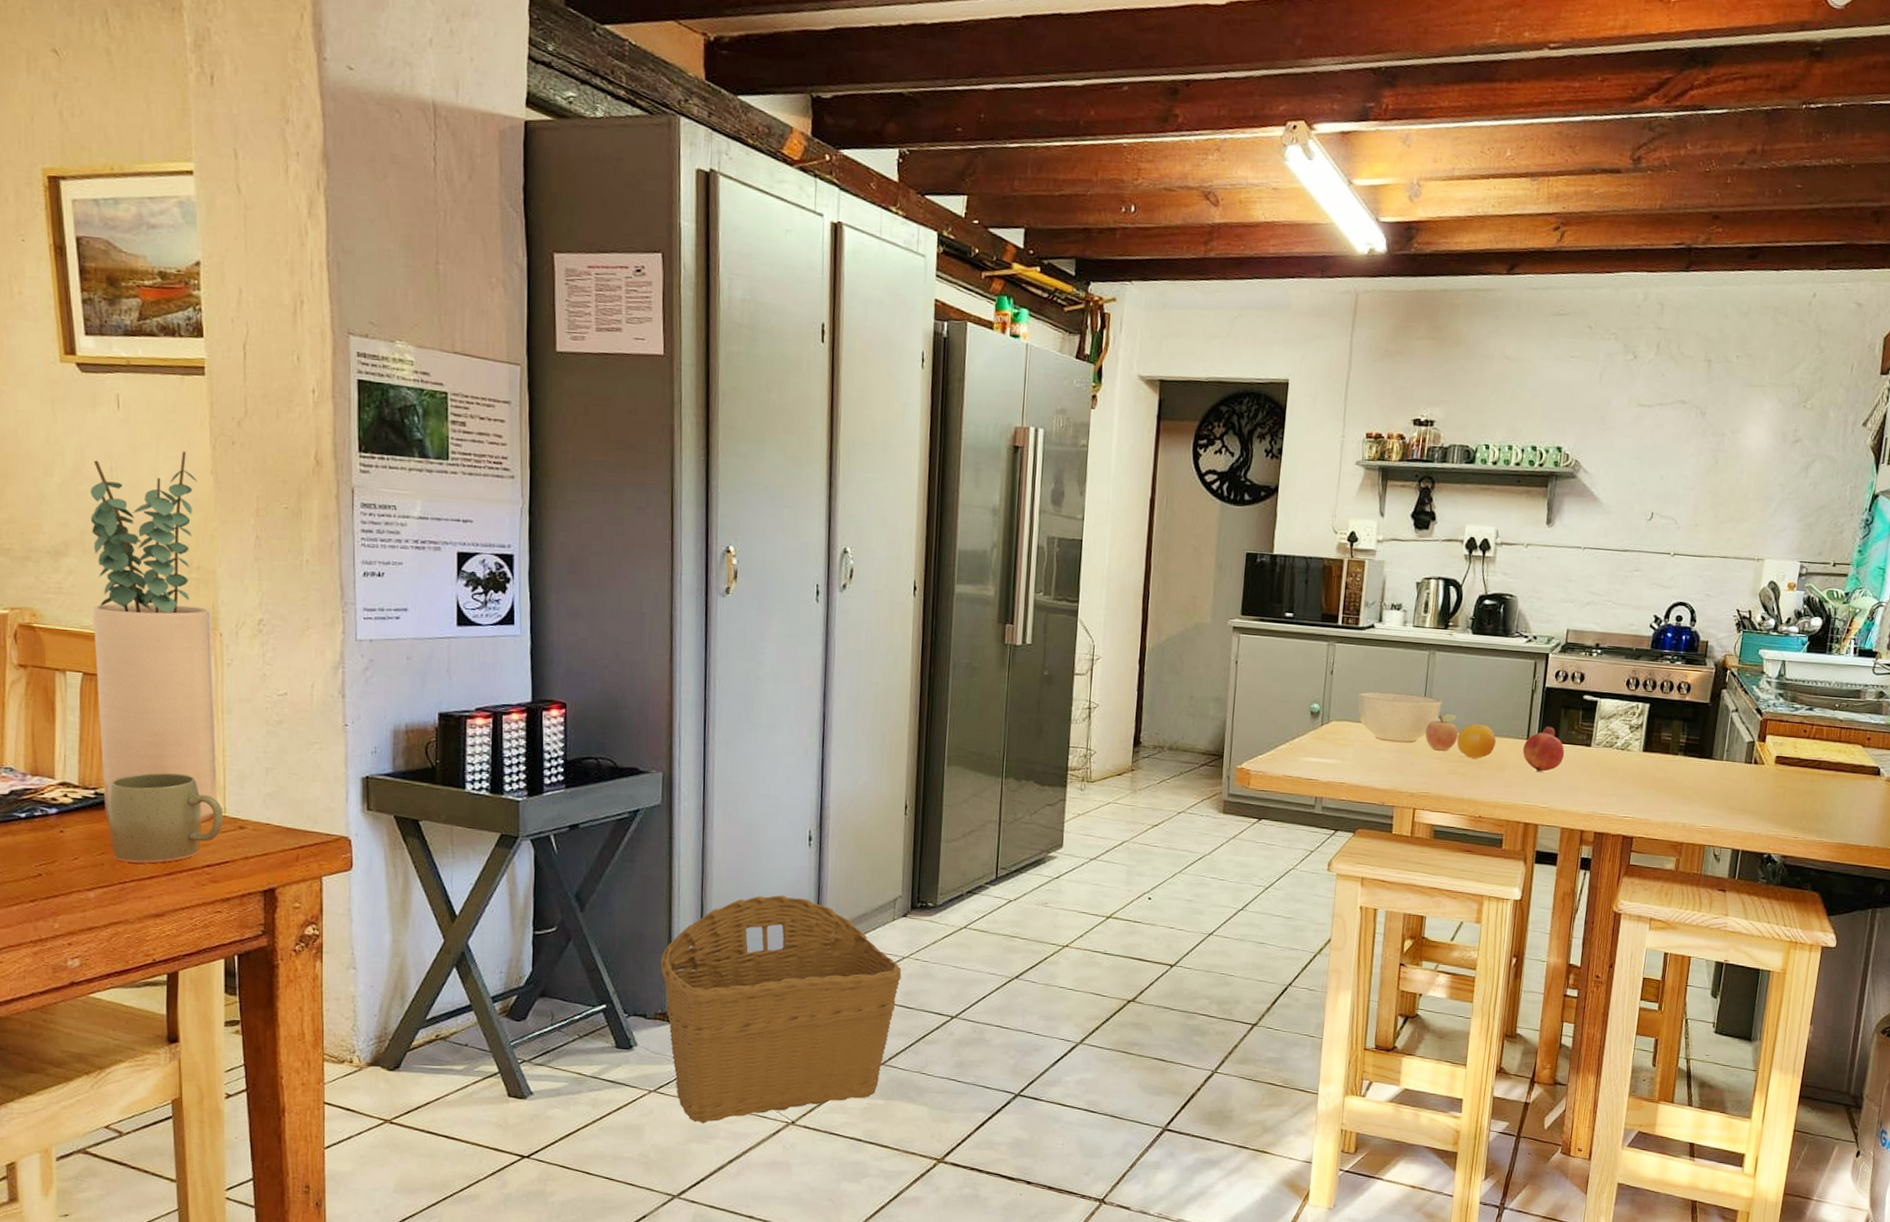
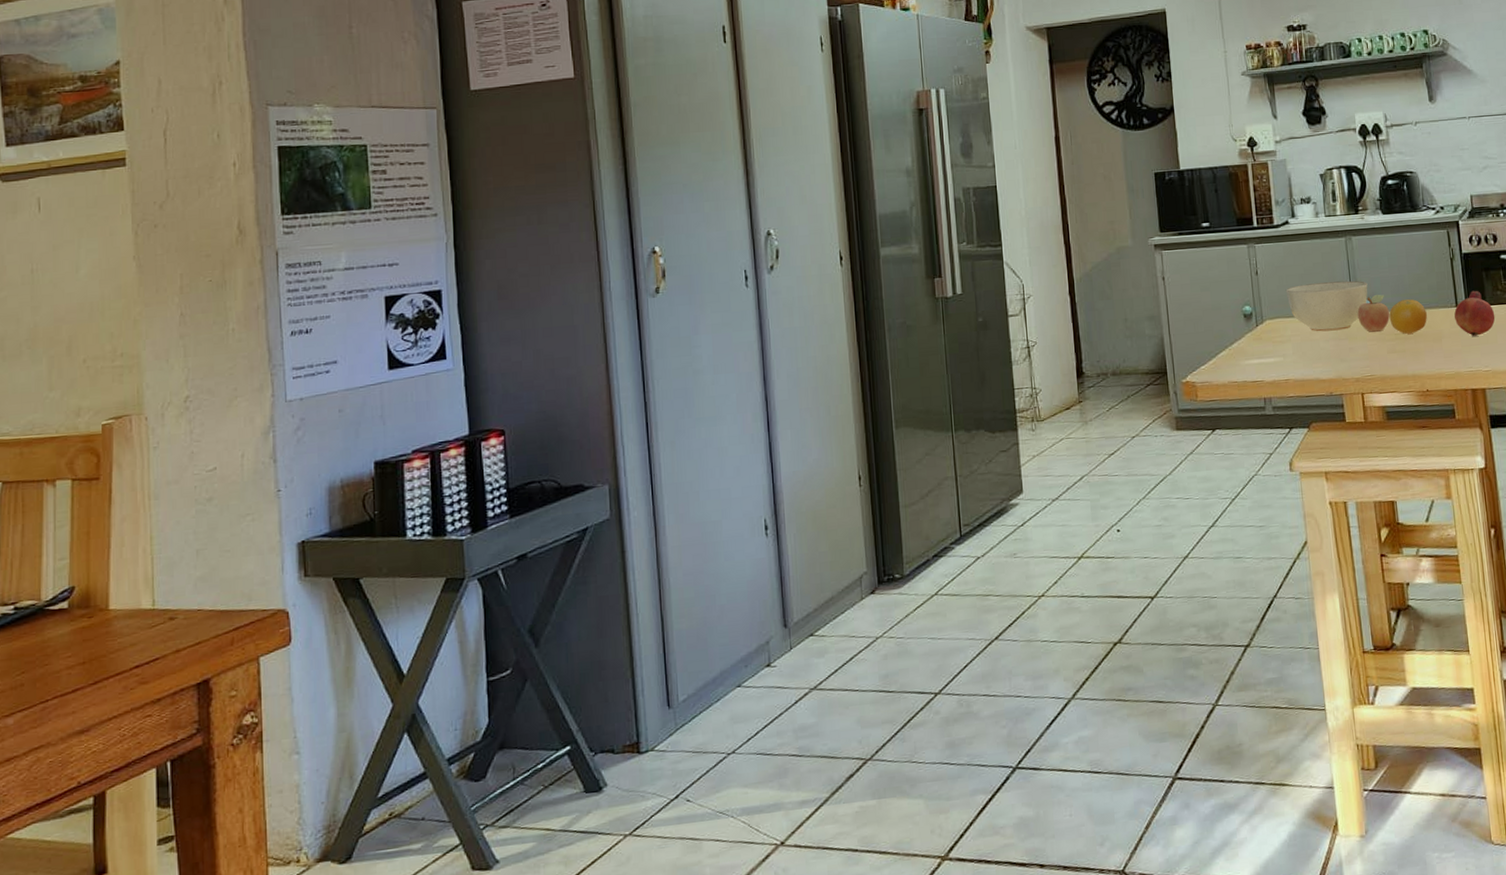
vase: present [90,451,217,823] -> none [10,242,145,633]
mug: present [106,772,223,864] -> none [26,571,152,679]
wicker basket: present [660,895,902,1123] -> none [624,592,877,862]

